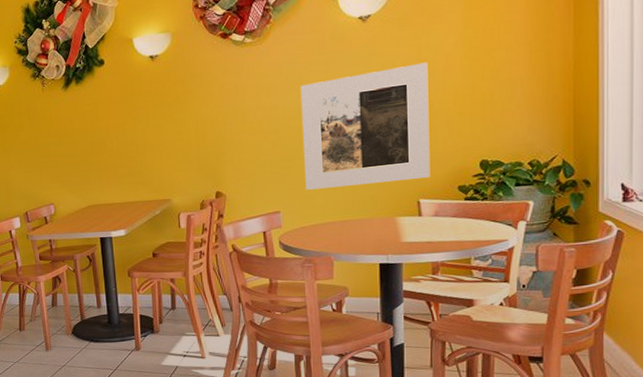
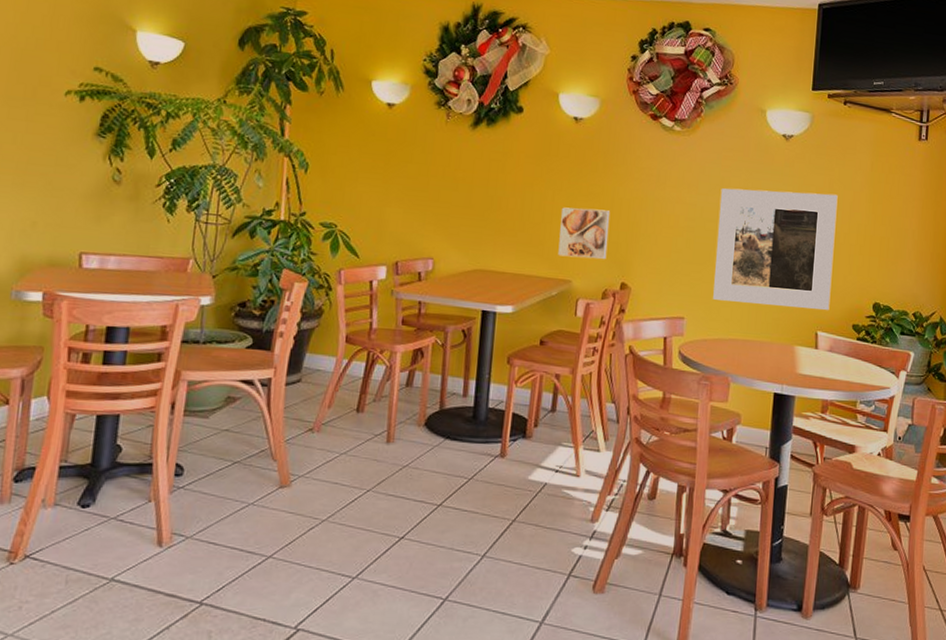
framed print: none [153,131,199,180] -> present [558,207,610,259]

